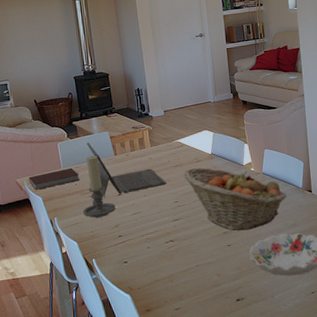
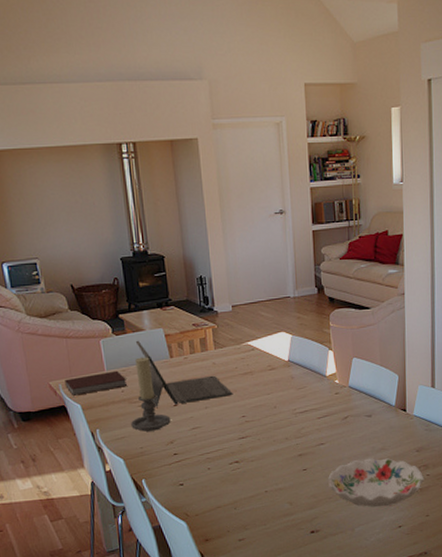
fruit basket: present [183,167,287,231] -> none [253,377,376,453]

